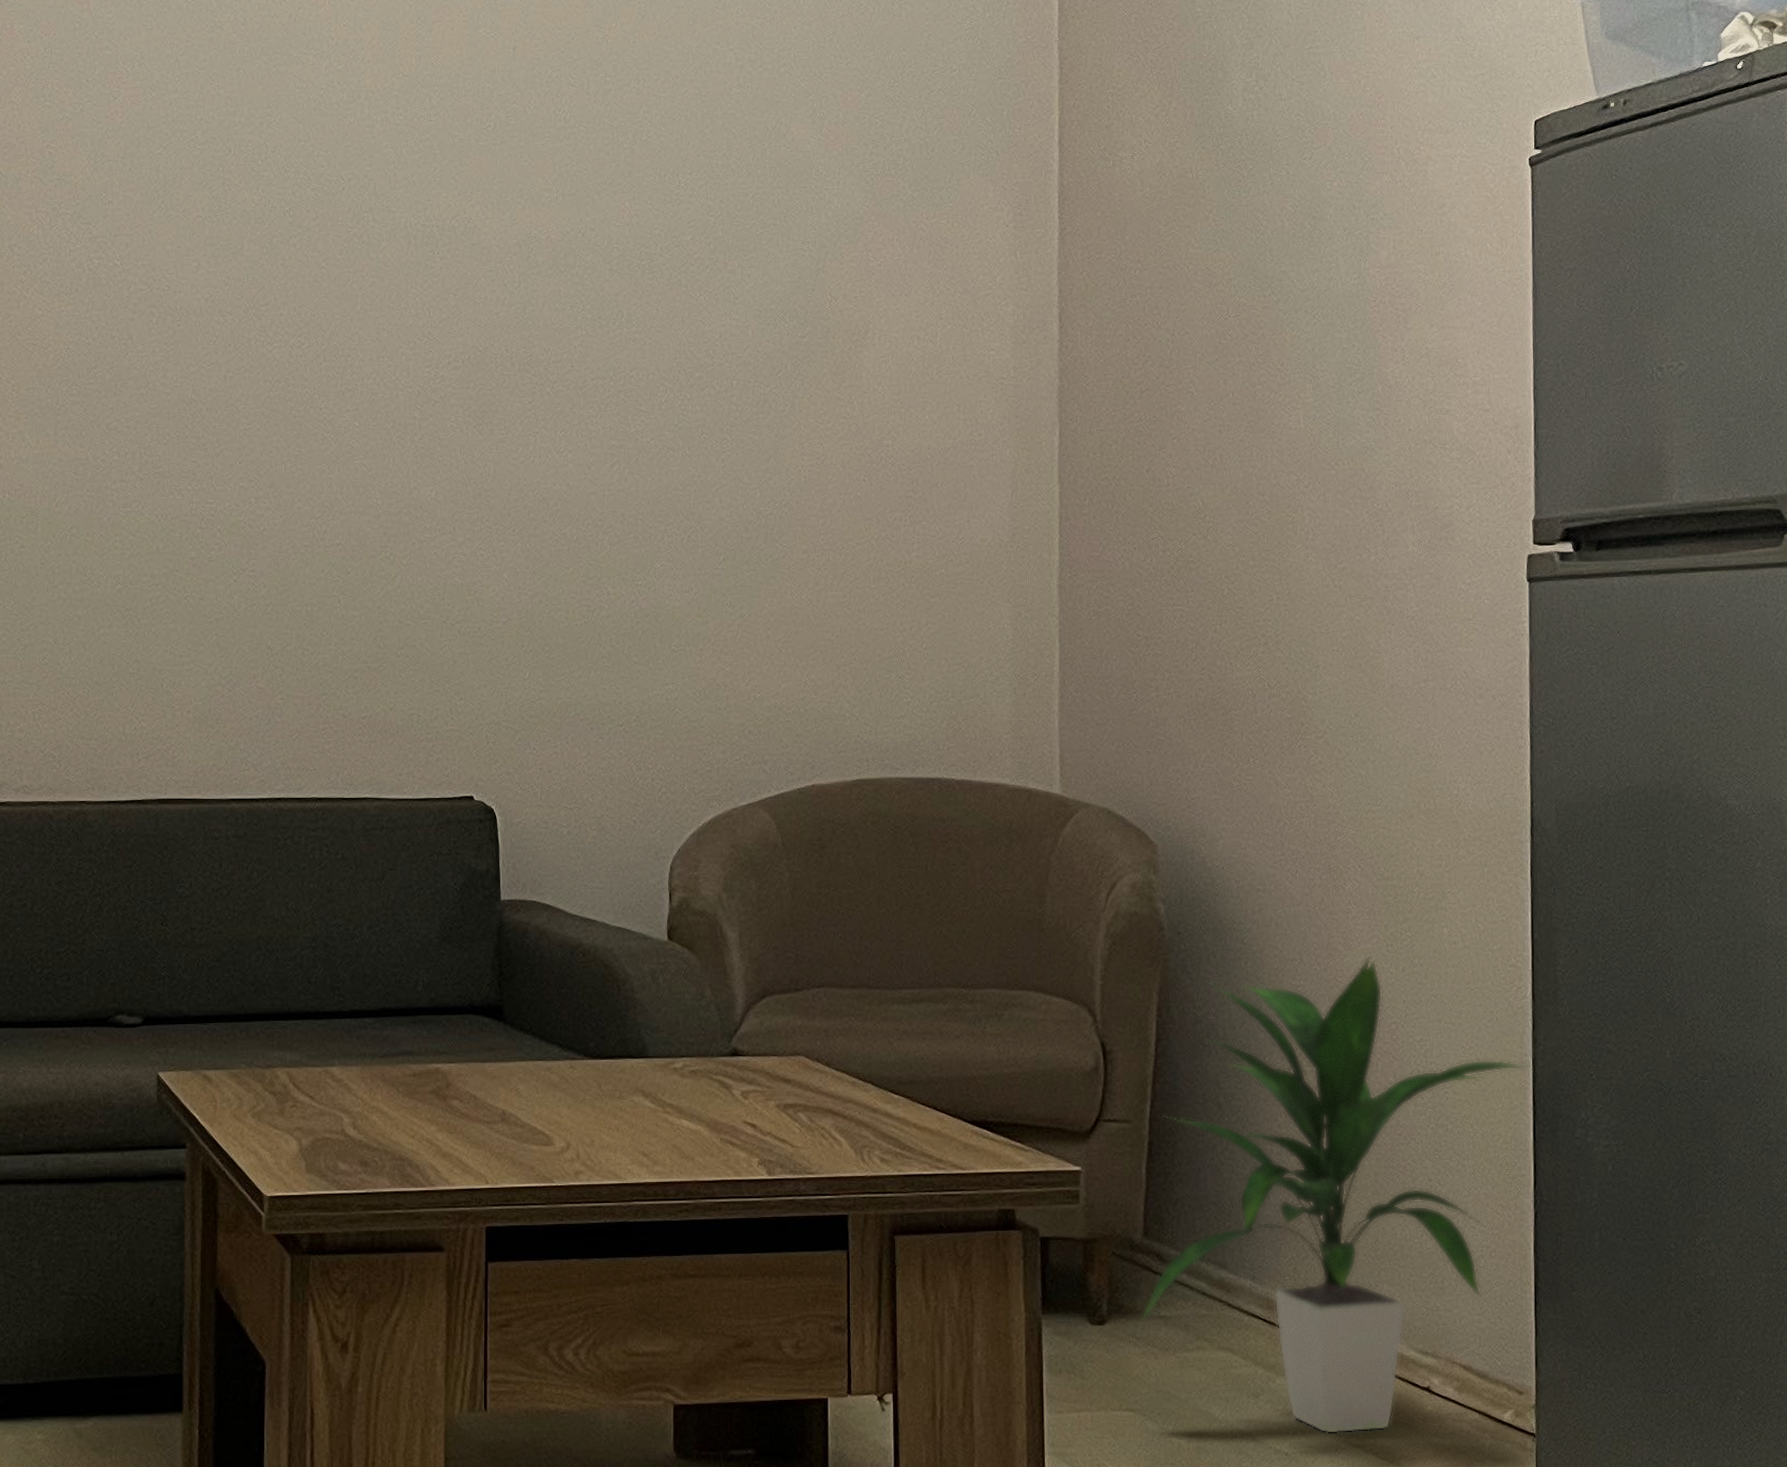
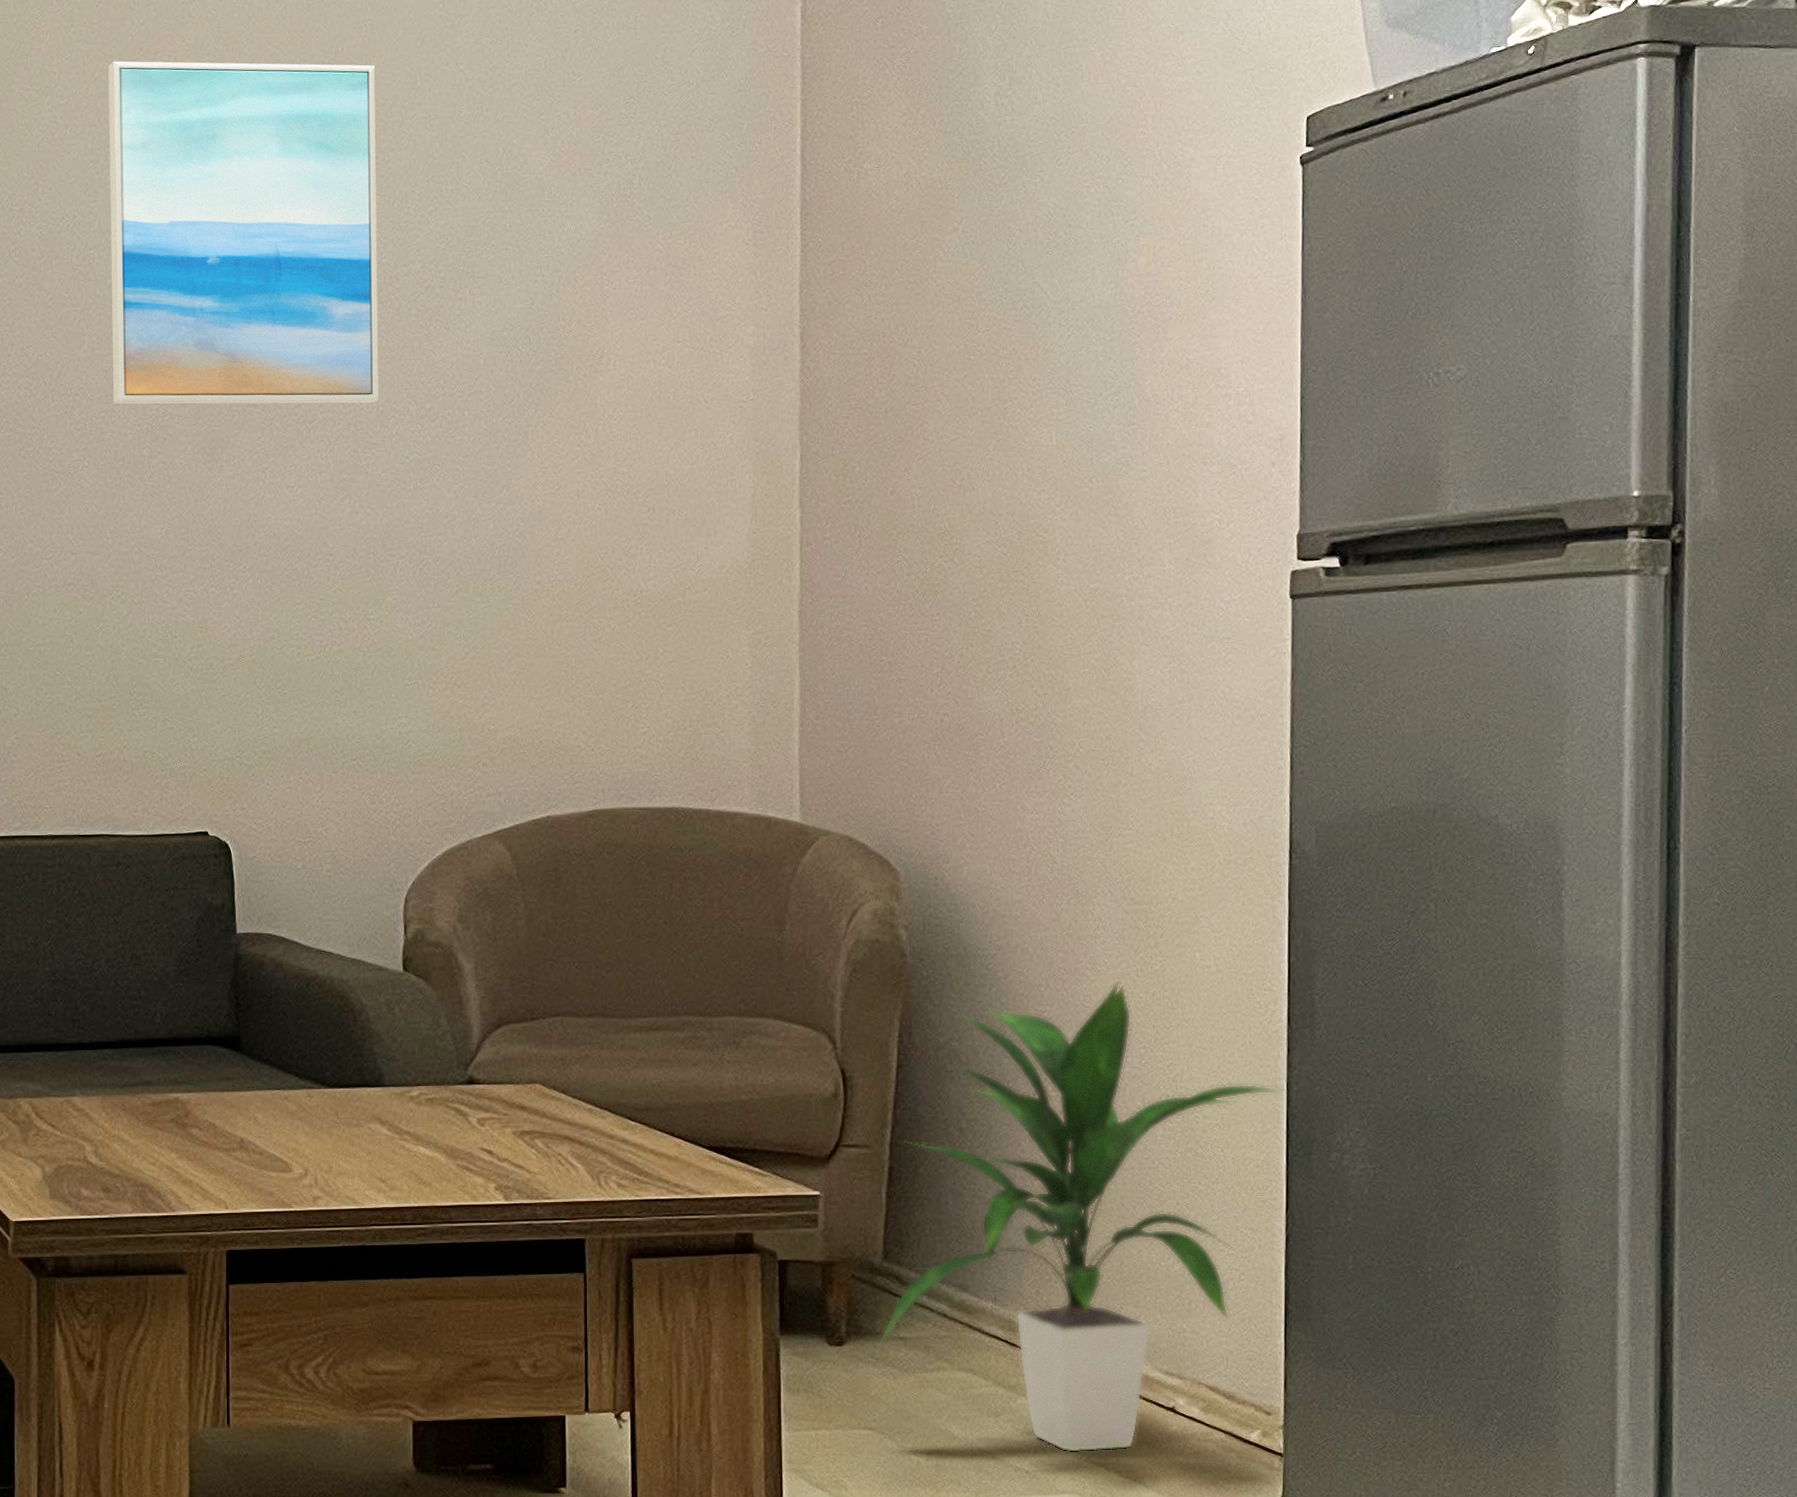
wall art: none [385,29,649,371] -> present [108,61,379,404]

